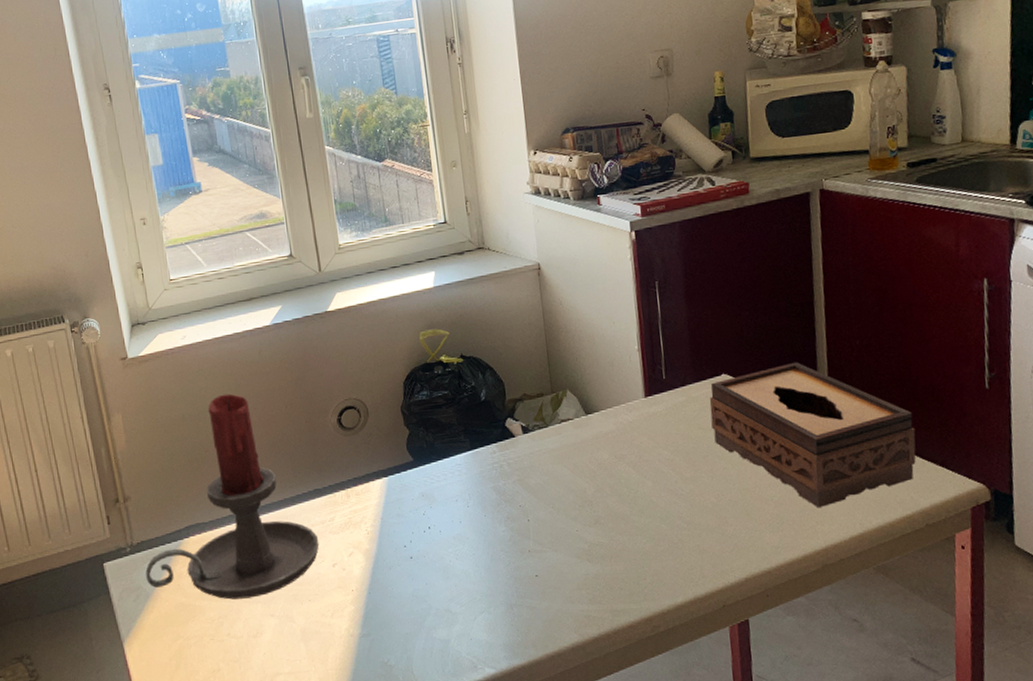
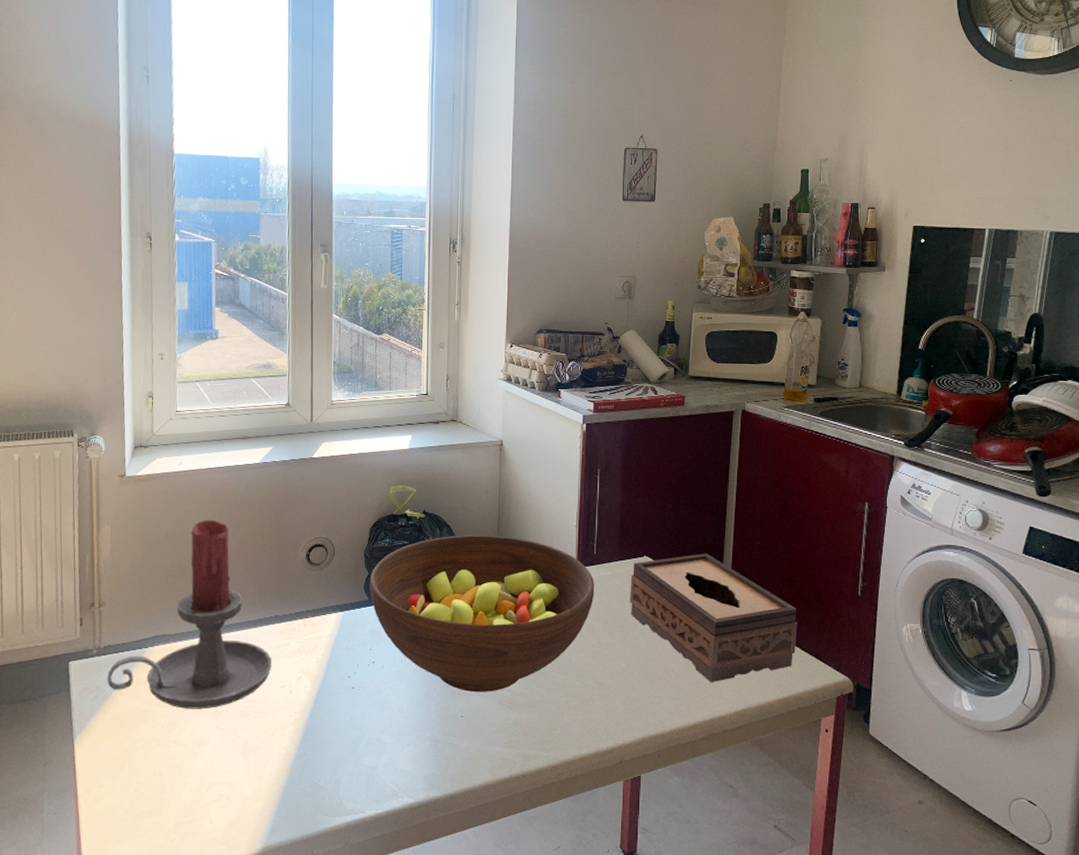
fruit bowl: none [411,371,670,548] -> present [370,534,595,692]

